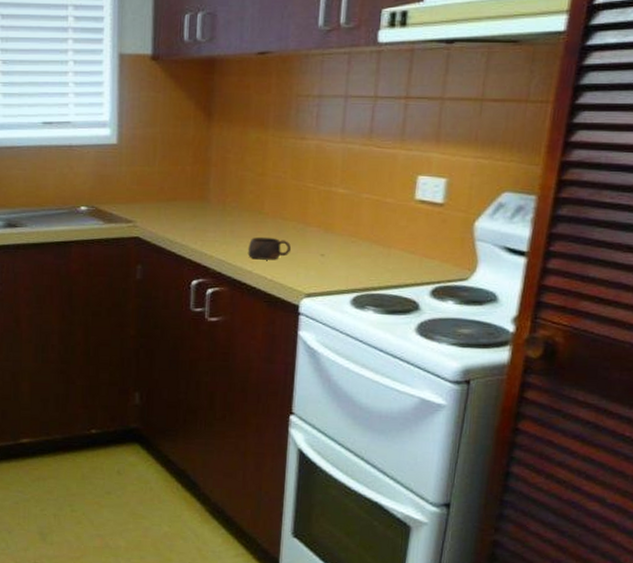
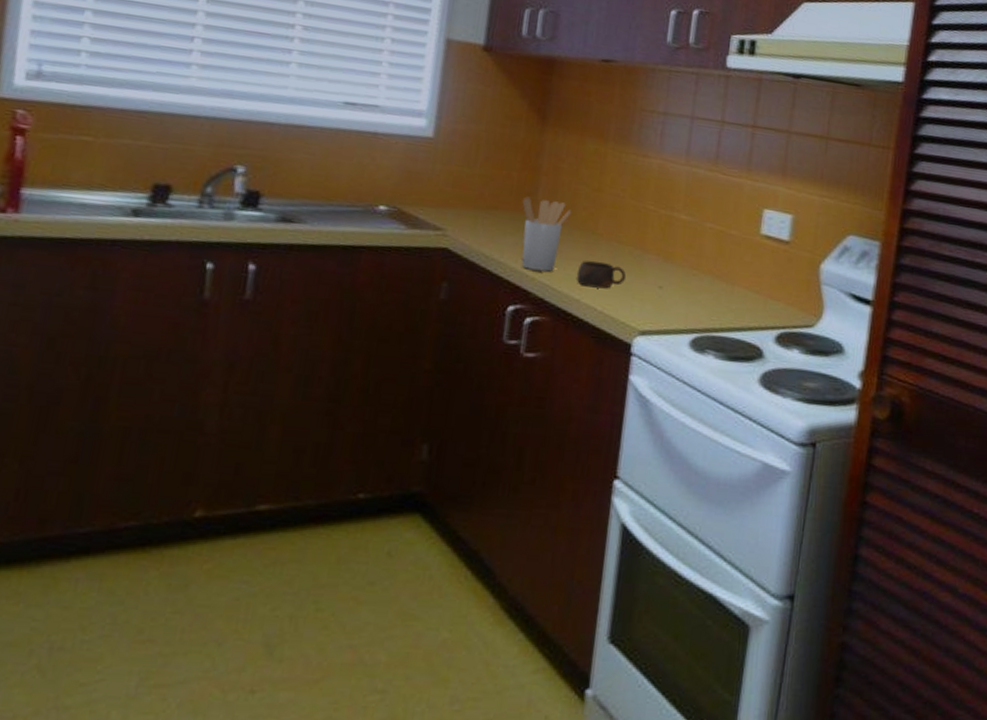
utensil holder: none [196,186,240,249] -> present [521,196,572,272]

